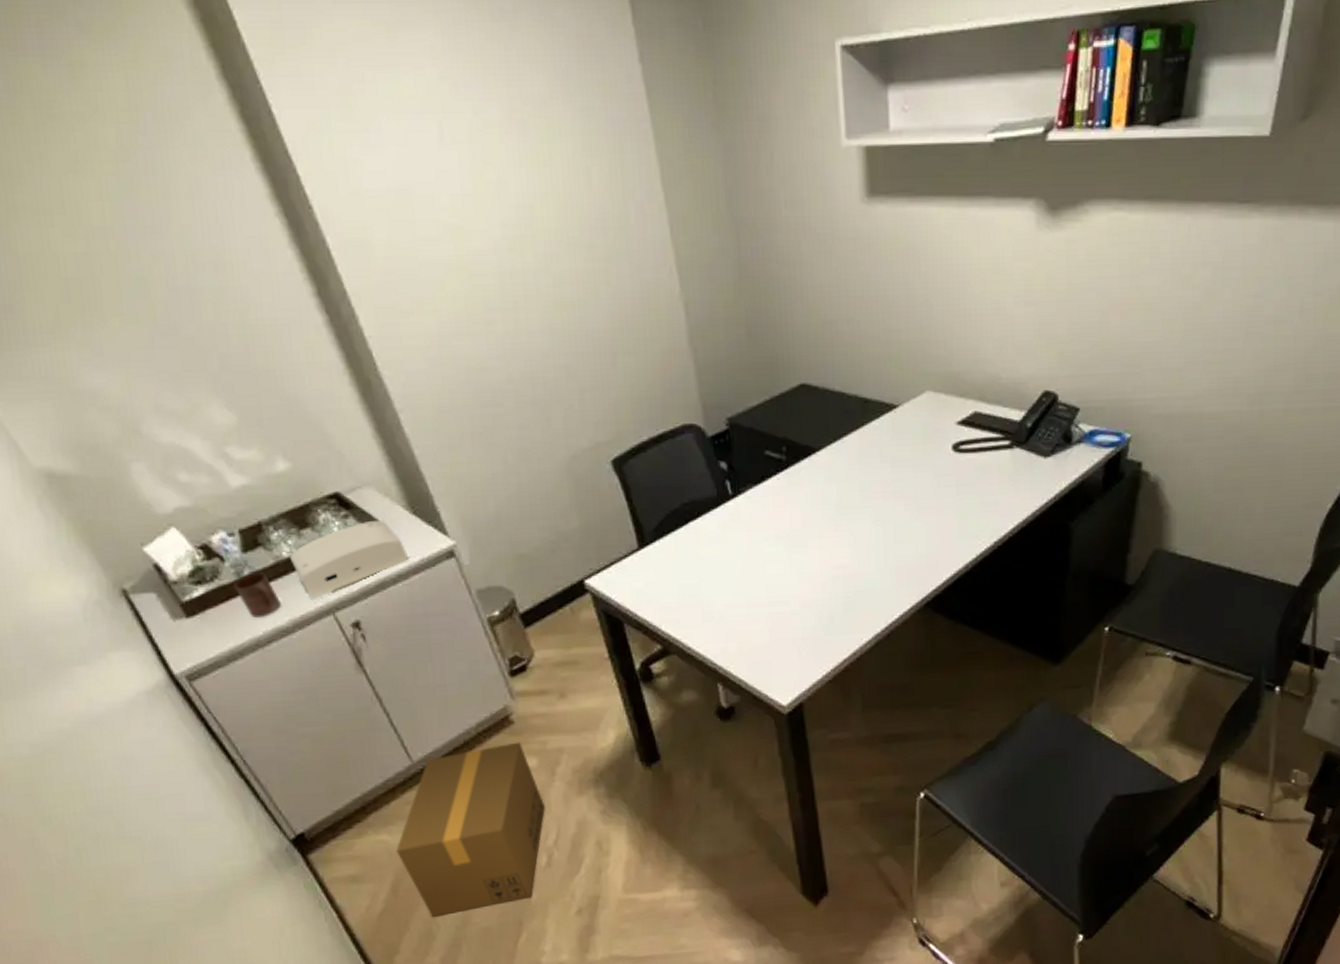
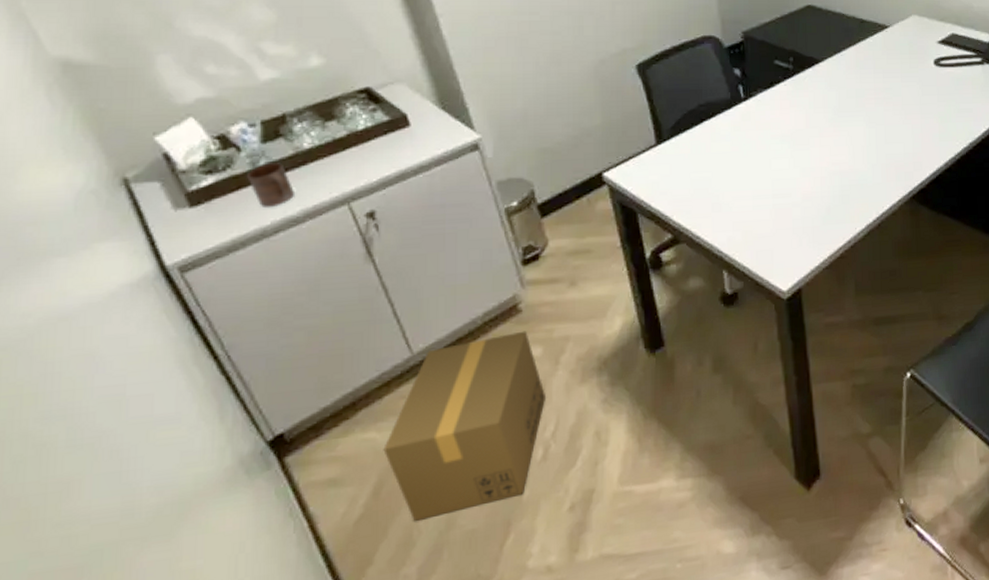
tissue dispenser: present [289,519,410,600] -> none [310,114,433,190]

